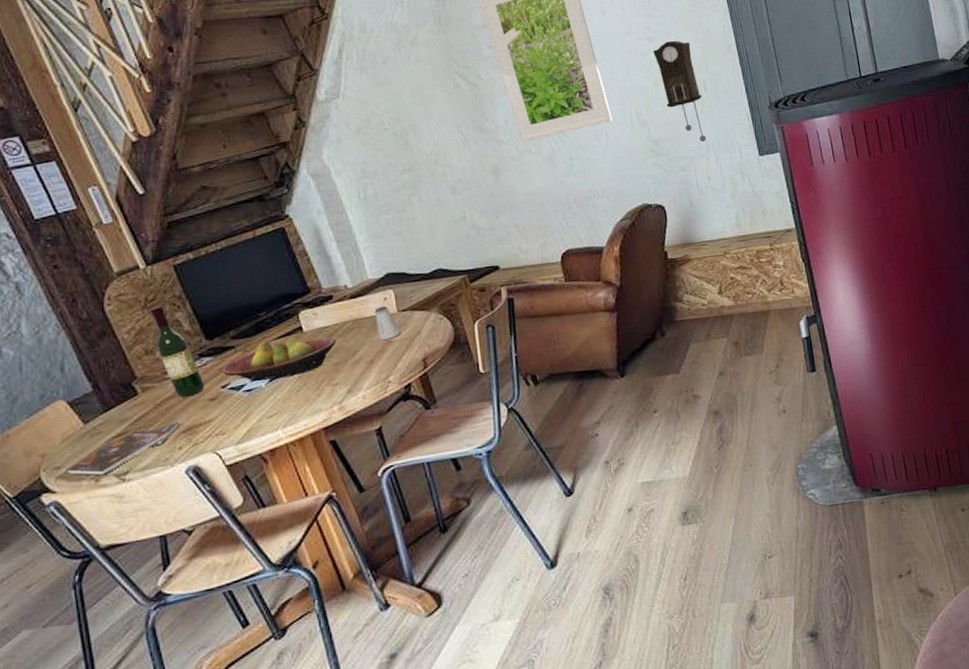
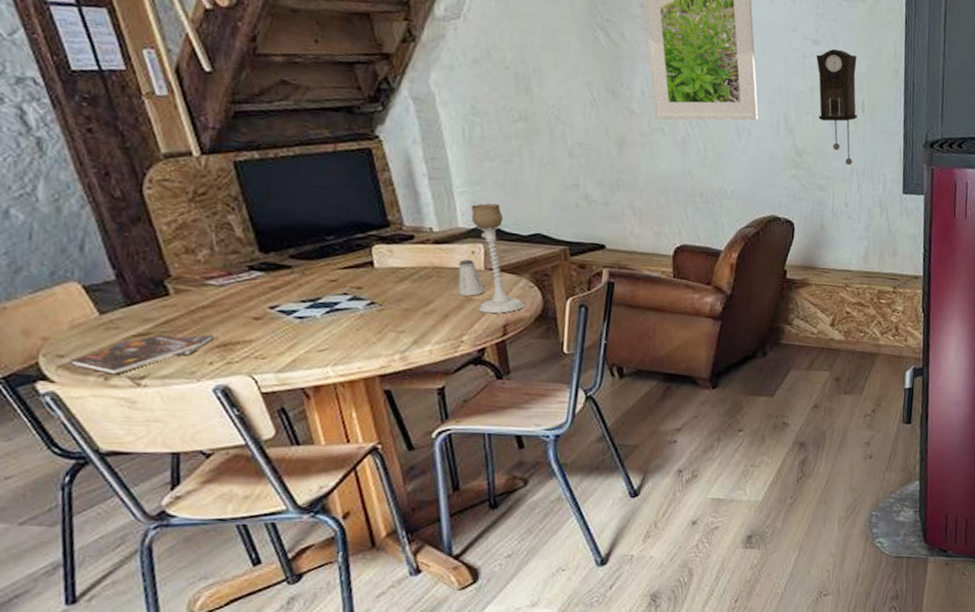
wine bottle: present [149,305,205,398] -> none [197,202,250,310]
fruit bowl: present [222,336,337,381] -> none [273,268,411,313]
candle holder: none [376,250,439,352] -> present [470,203,525,314]

